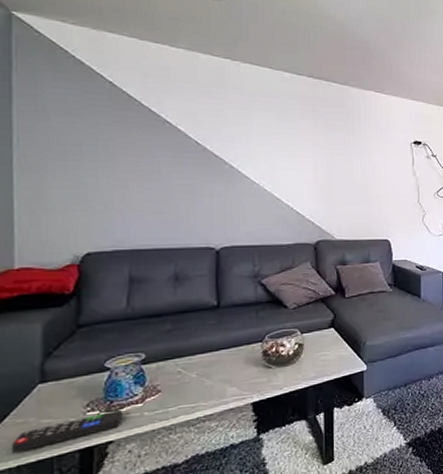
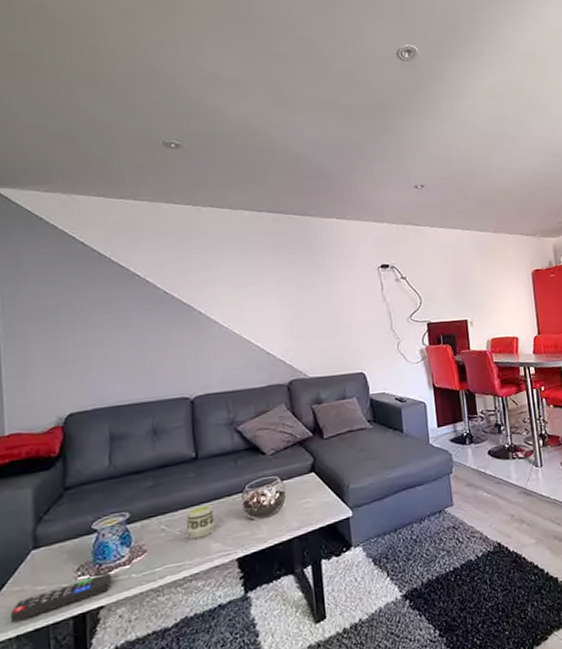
cup: none [203,350,234,383] -> present [186,504,217,539]

